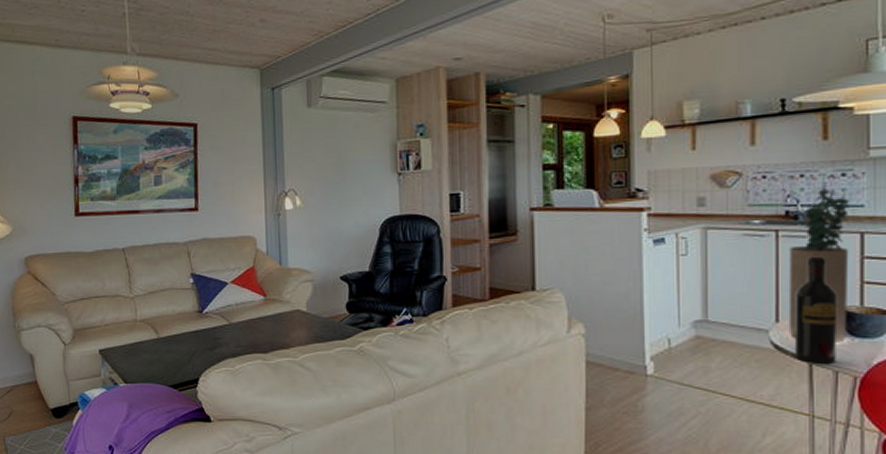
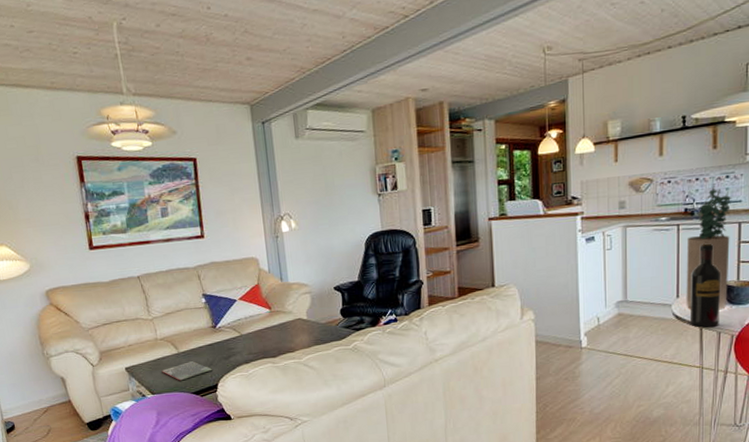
magazine: none [138,349,195,371] -> present [161,361,213,381]

